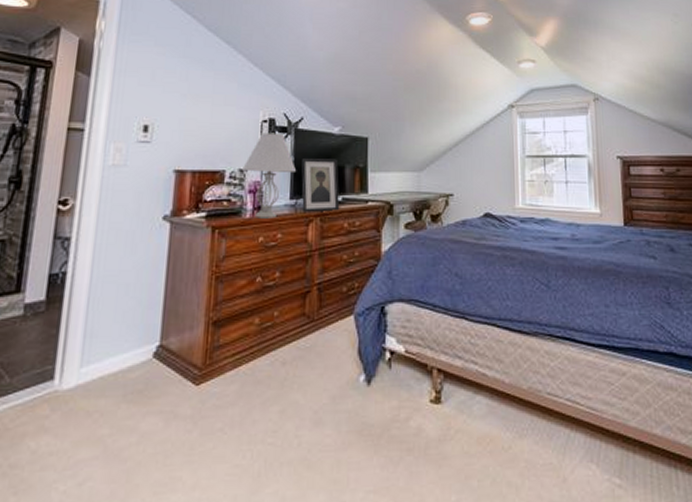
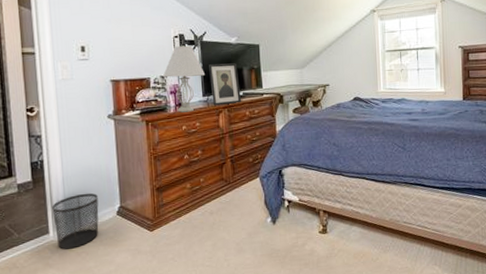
waste bin: none [62,322,132,406] -> present [52,193,99,250]

